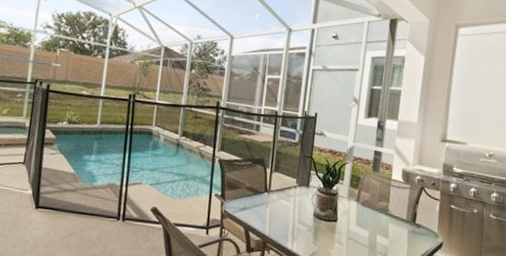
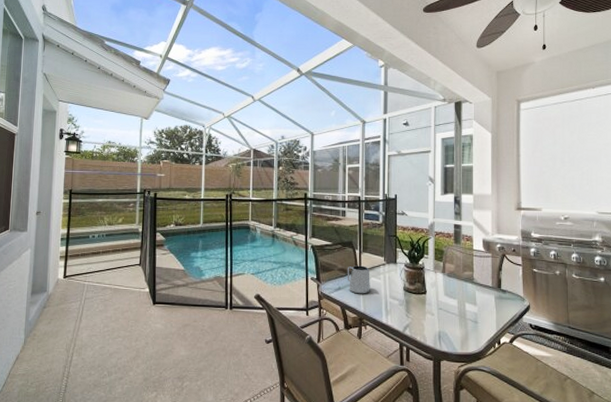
pitcher: none [254,185,280,217] -> present [347,265,370,294]

